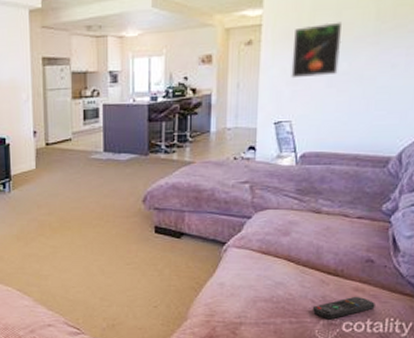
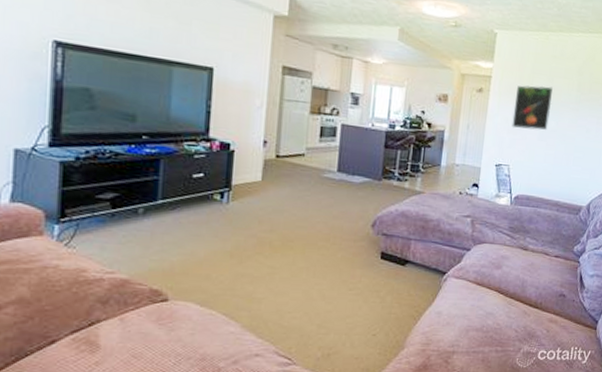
remote control: present [313,296,375,320] -> none [516,326,565,349]

